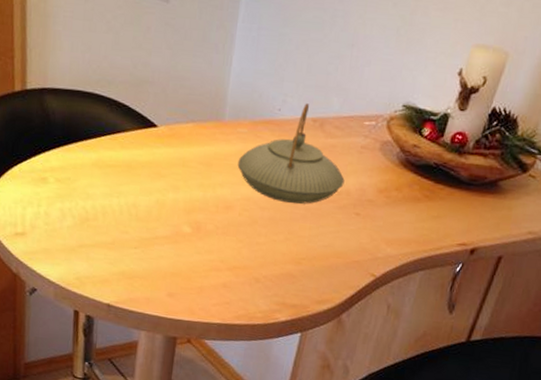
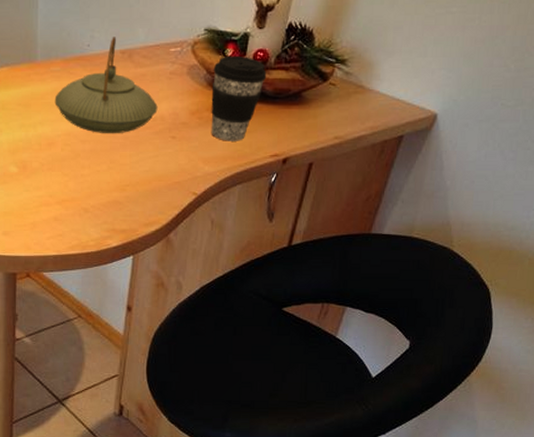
coffee cup: none [397,135,464,226] -> present [211,55,267,141]

